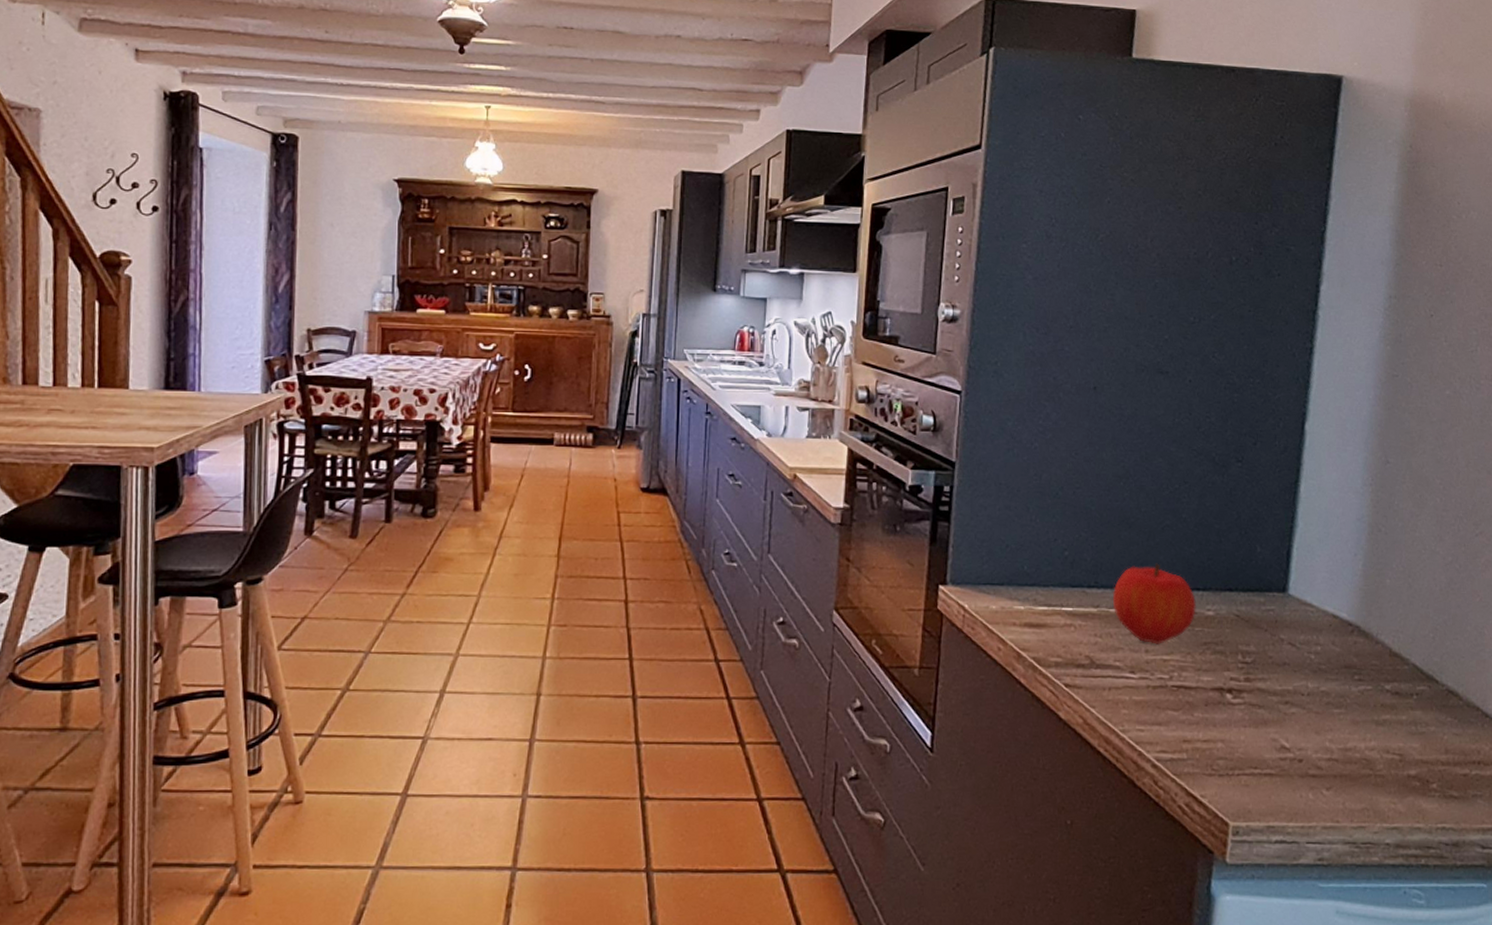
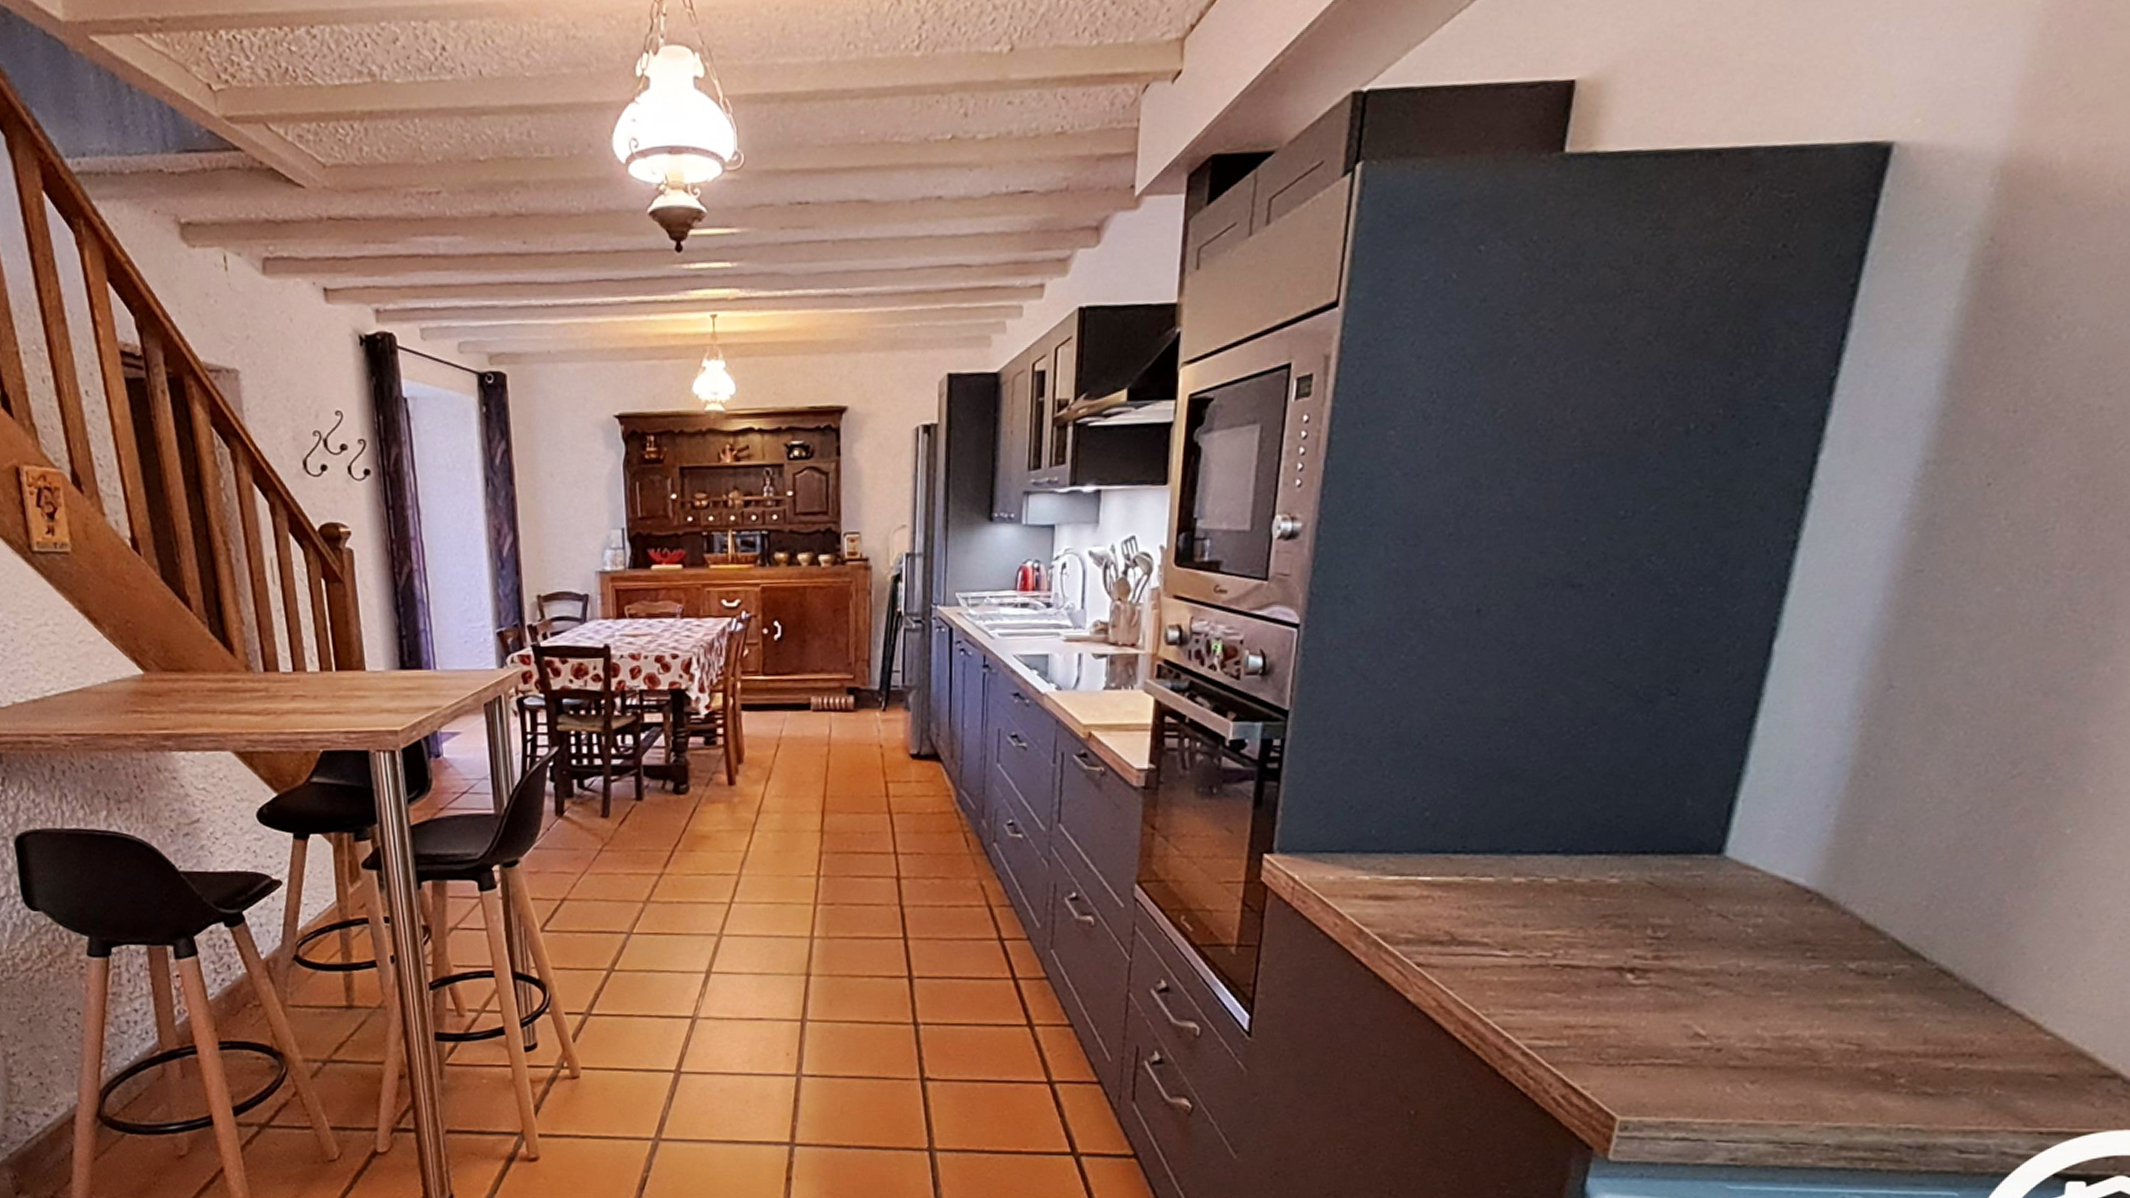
fruit: present [1112,563,1197,644] -> none [1484,822,1597,918]

